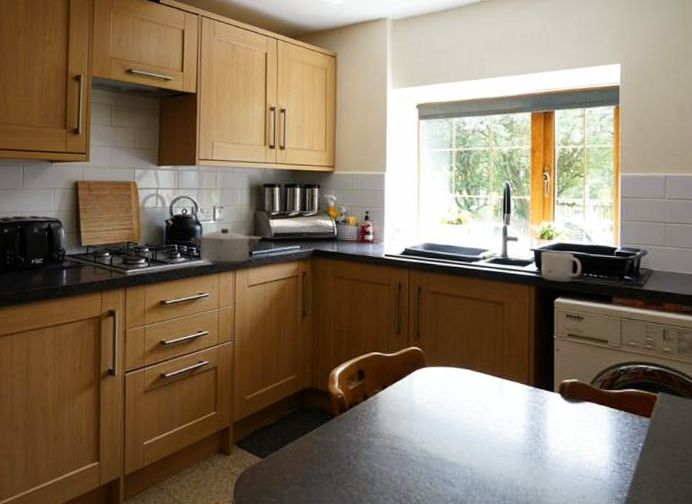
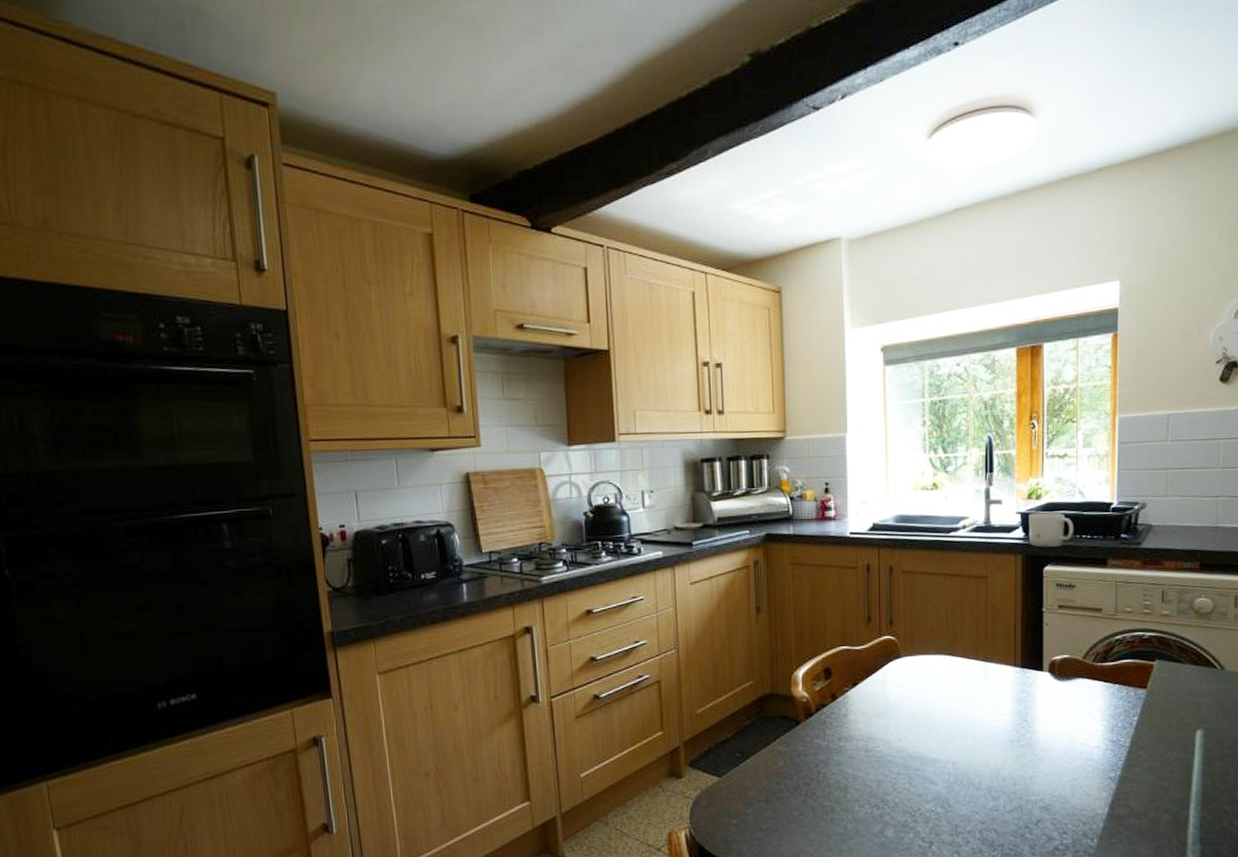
cooking pot: present [191,228,259,265] -> none [617,516,700,562]

